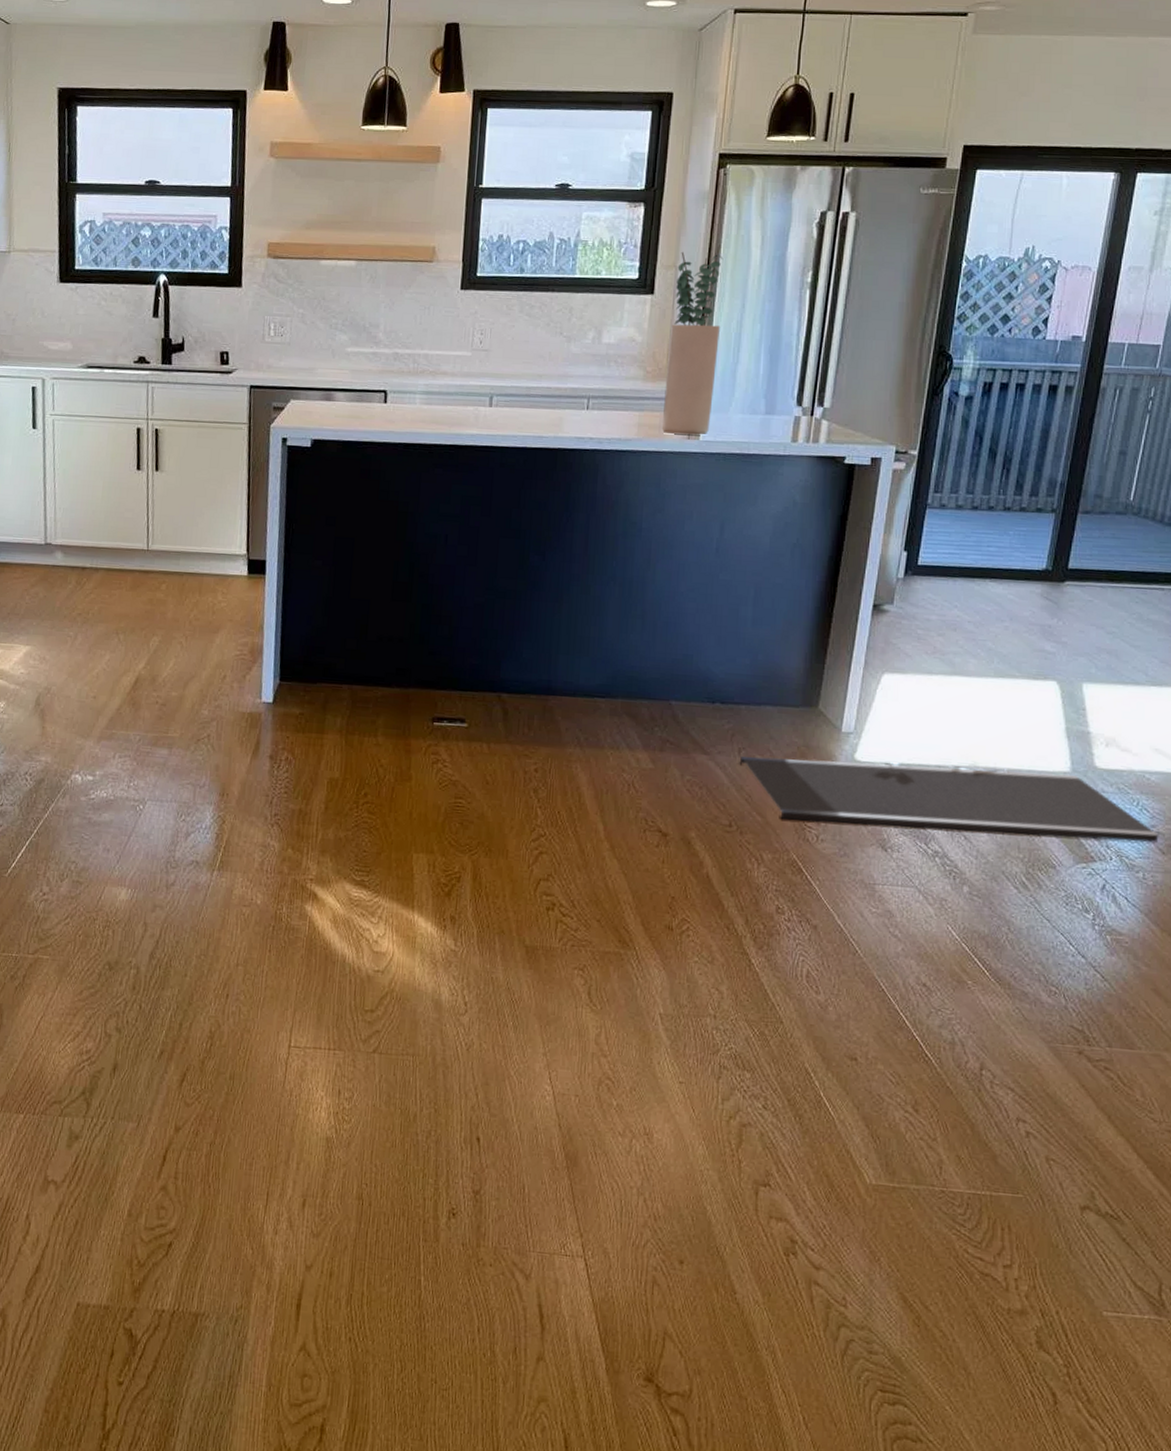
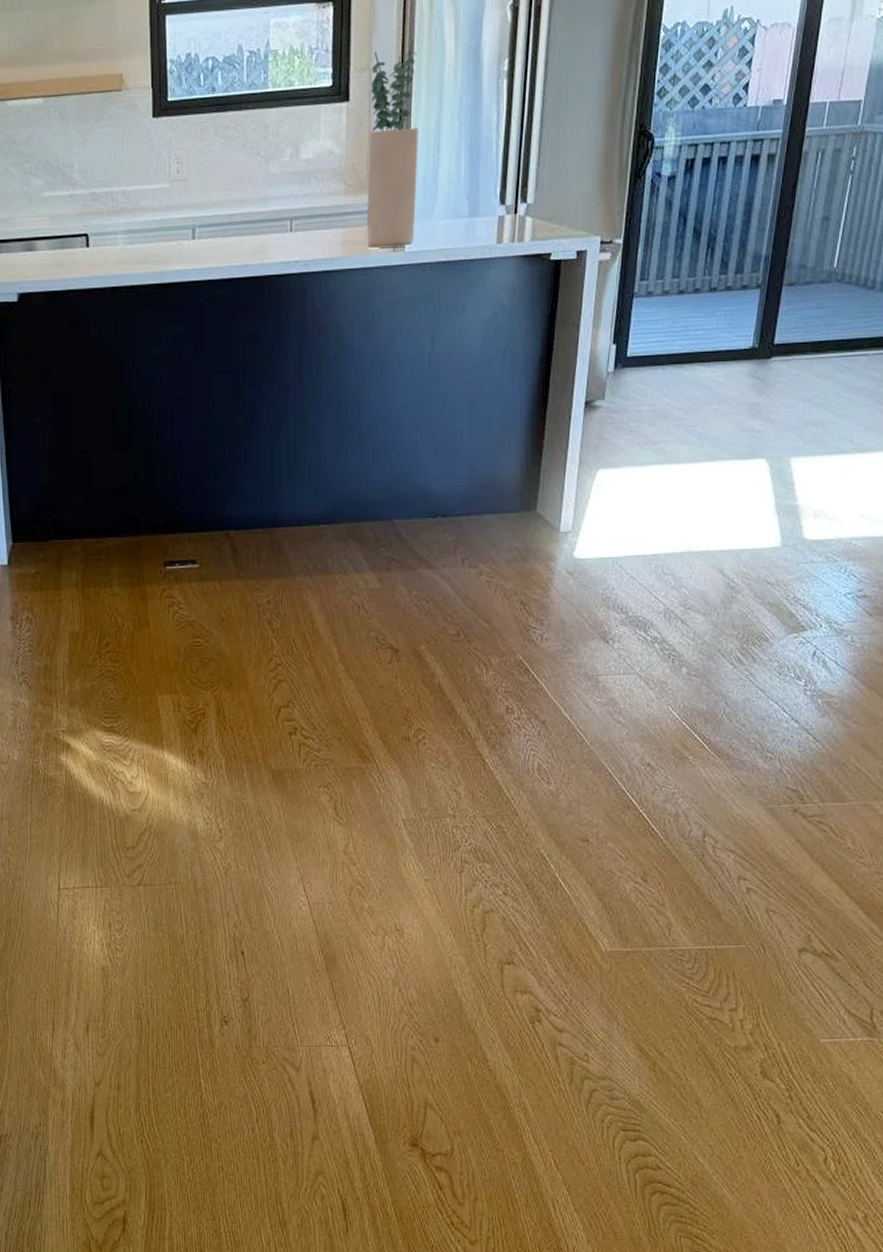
door mat: present [740,756,1159,844] -> none [464,550,866,624]

